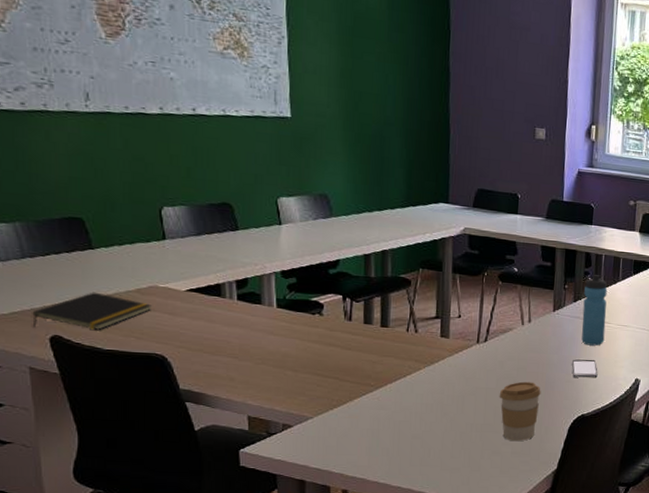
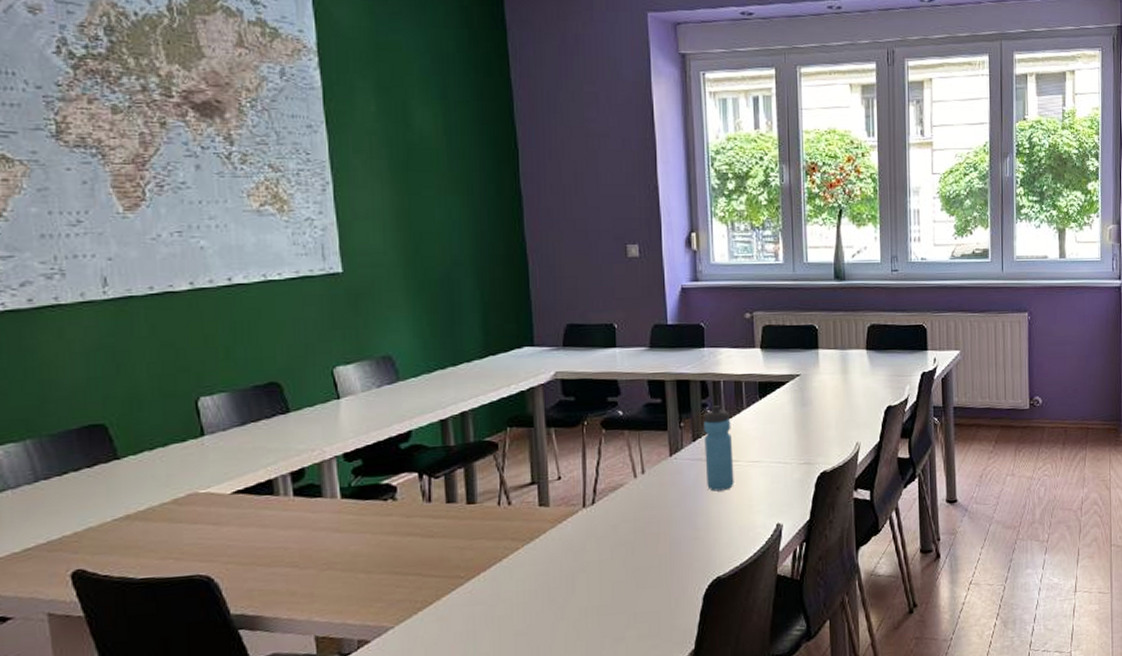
notepad: present [32,292,151,330] -> none [49,510,192,564]
coffee cup: present [499,381,541,442] -> none [615,545,666,622]
smartphone: present [572,359,598,378] -> none [699,507,731,533]

